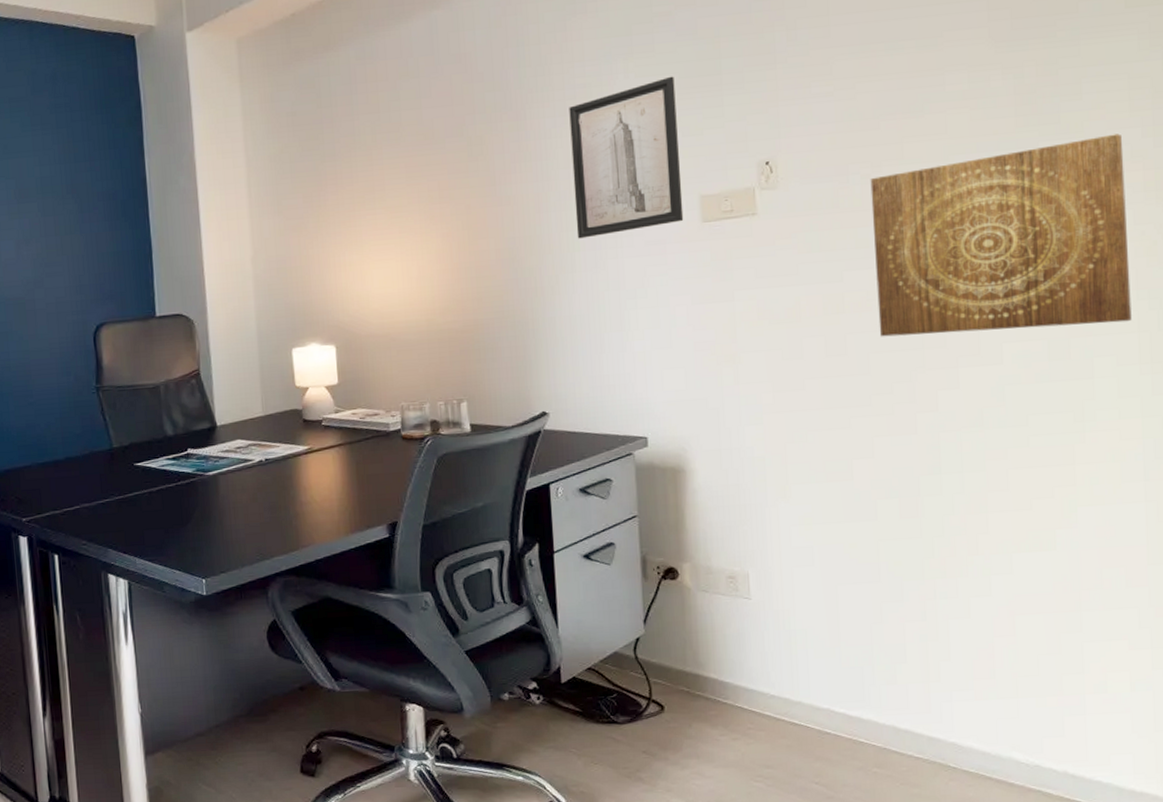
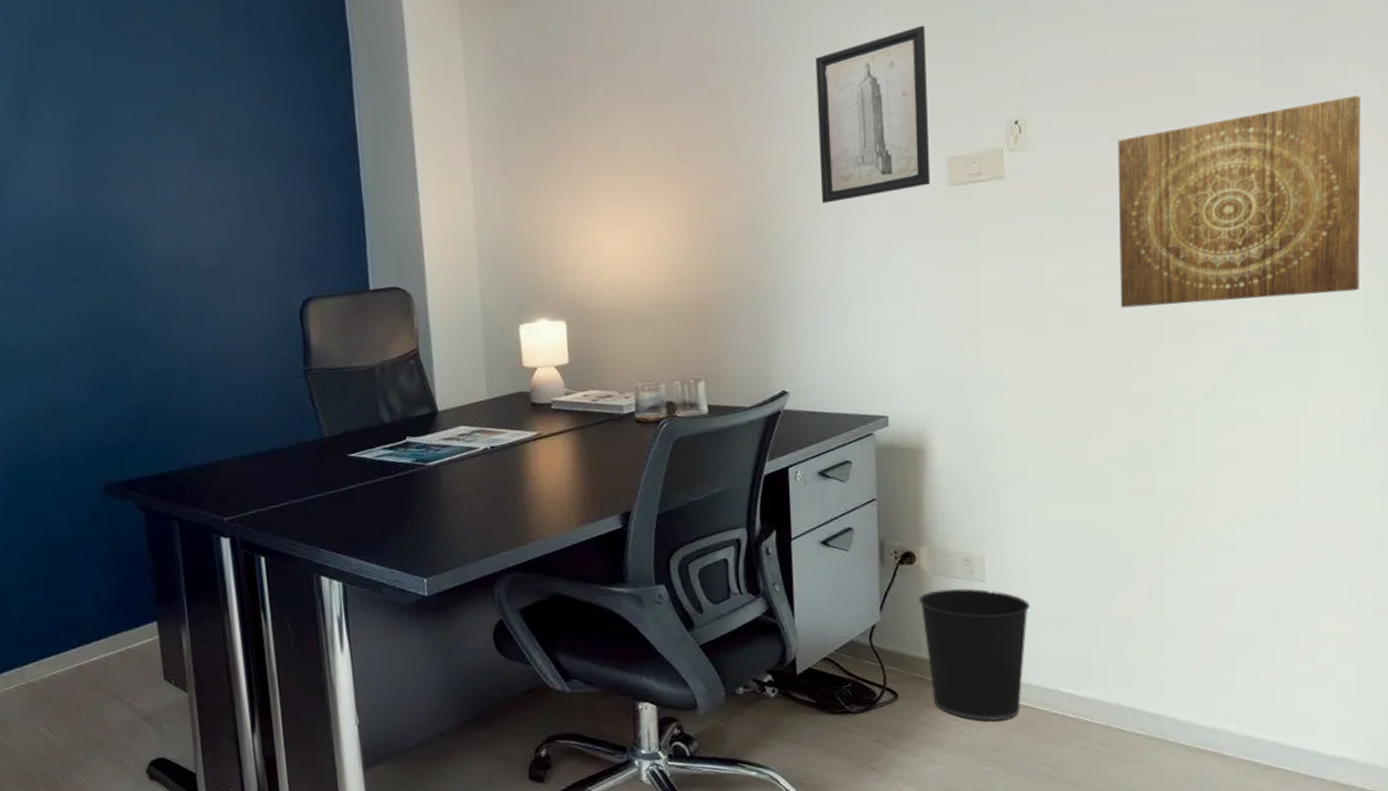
wastebasket: none [682,604,797,737] -> present [918,588,1030,721]

